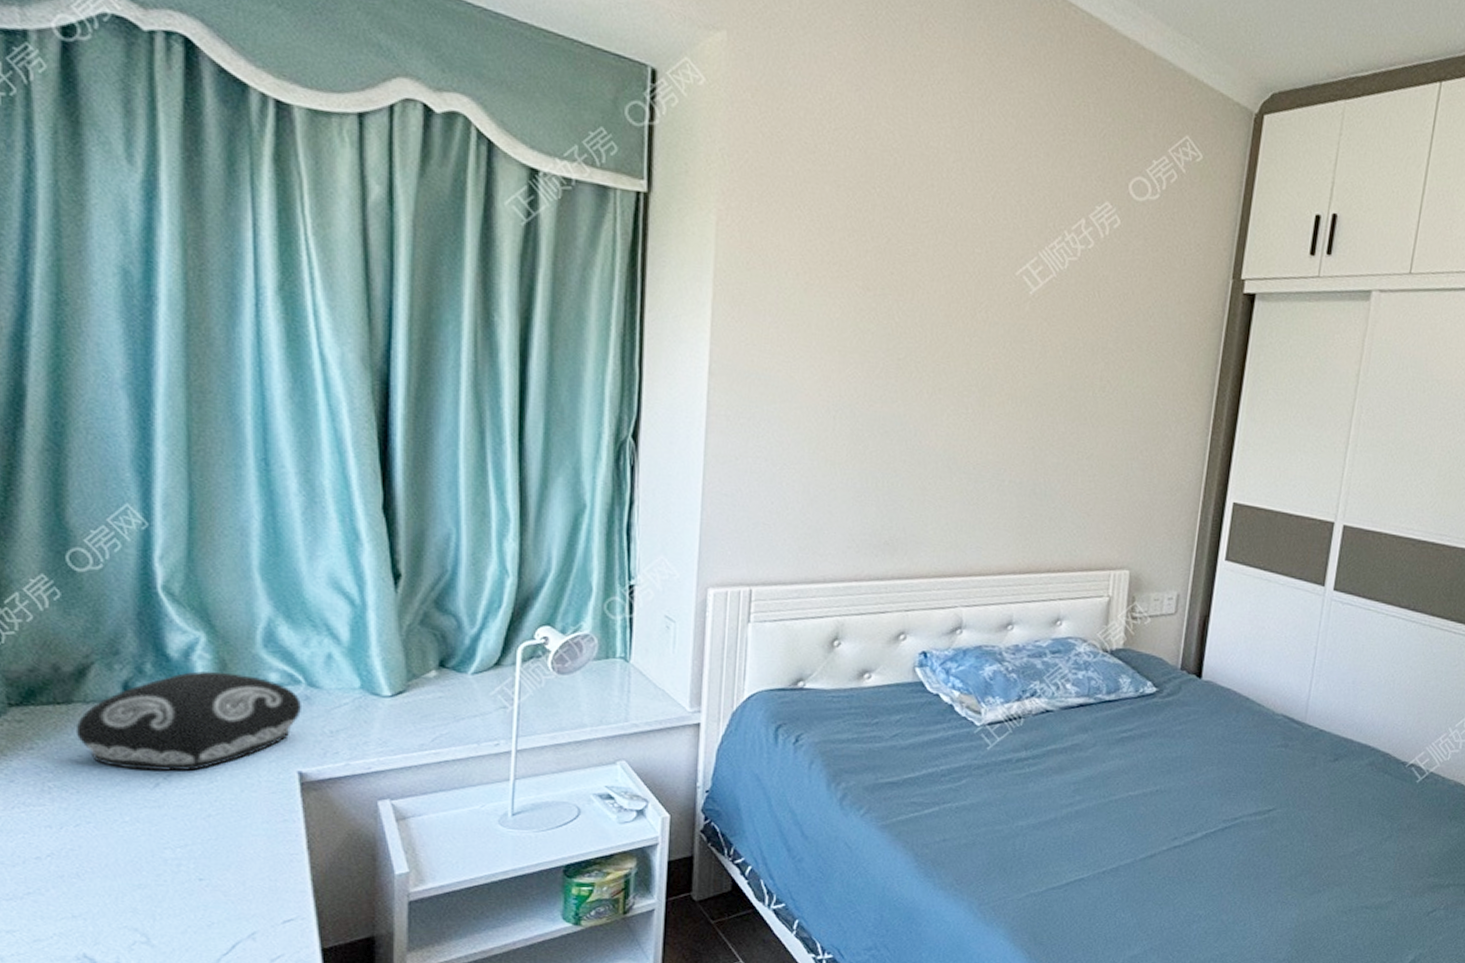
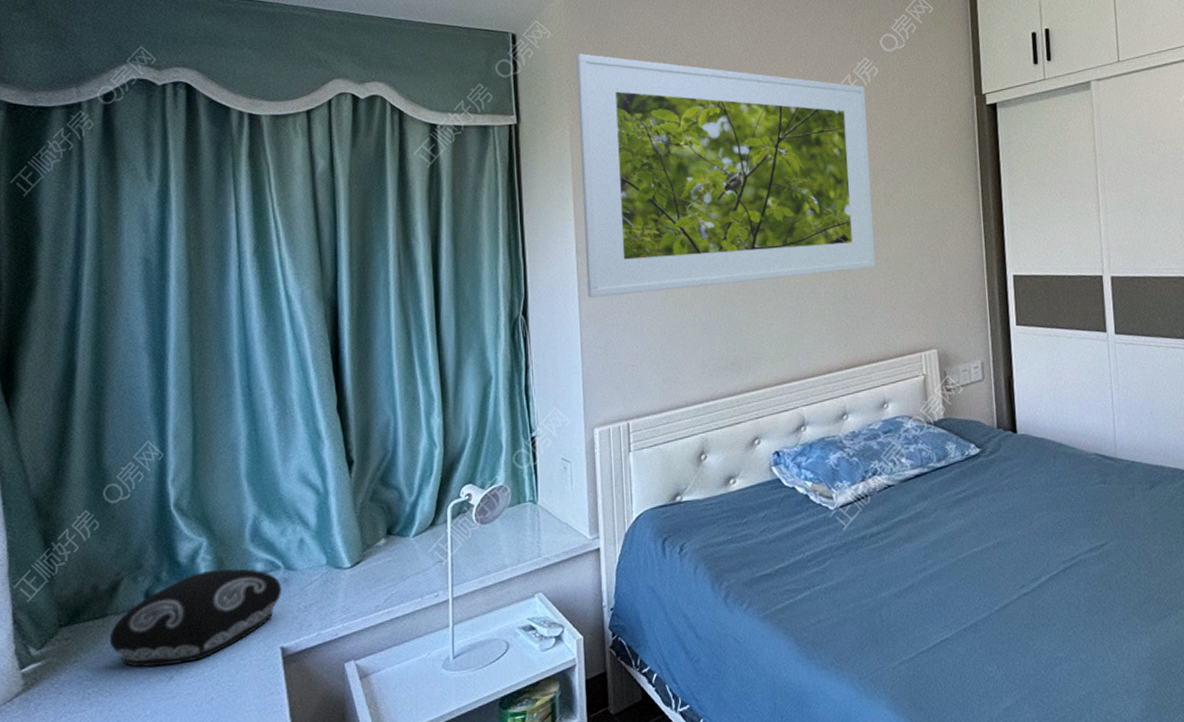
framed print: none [716,115,1100,464] -> present [576,53,875,298]

